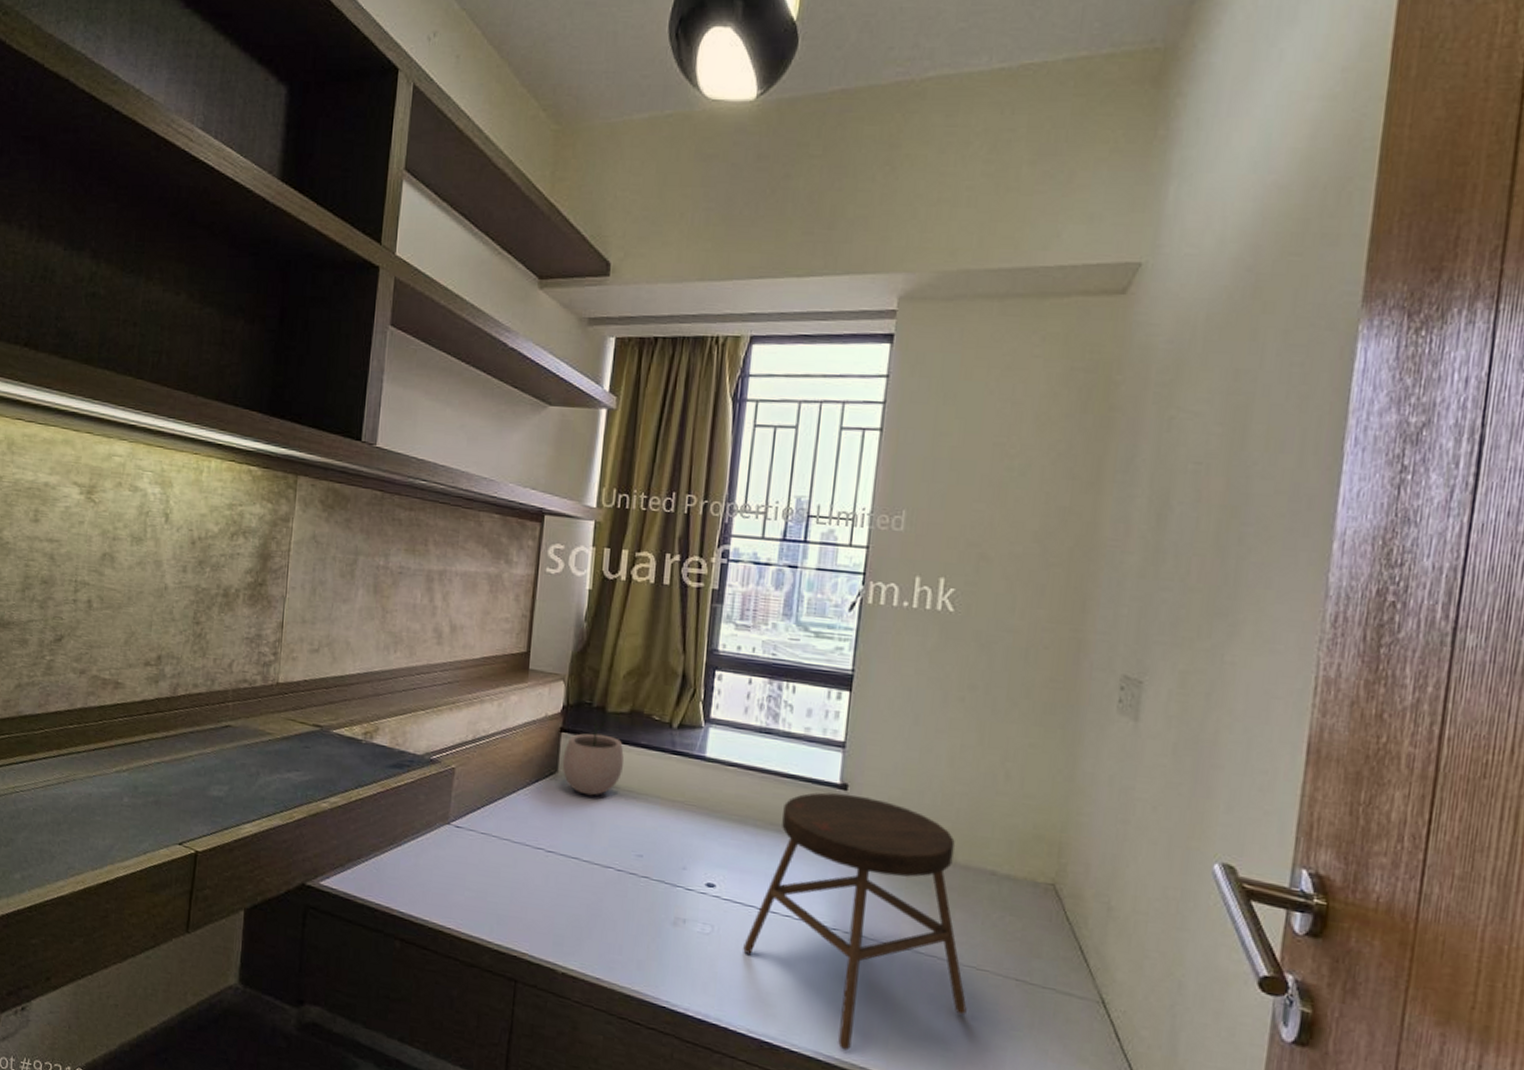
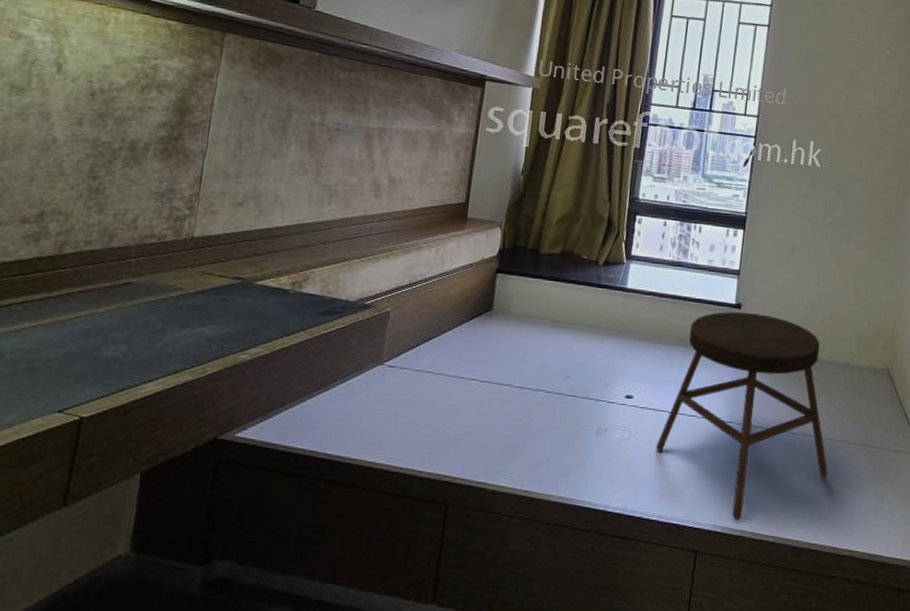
plant pot: present [562,718,624,796] -> none [497,259,555,328]

